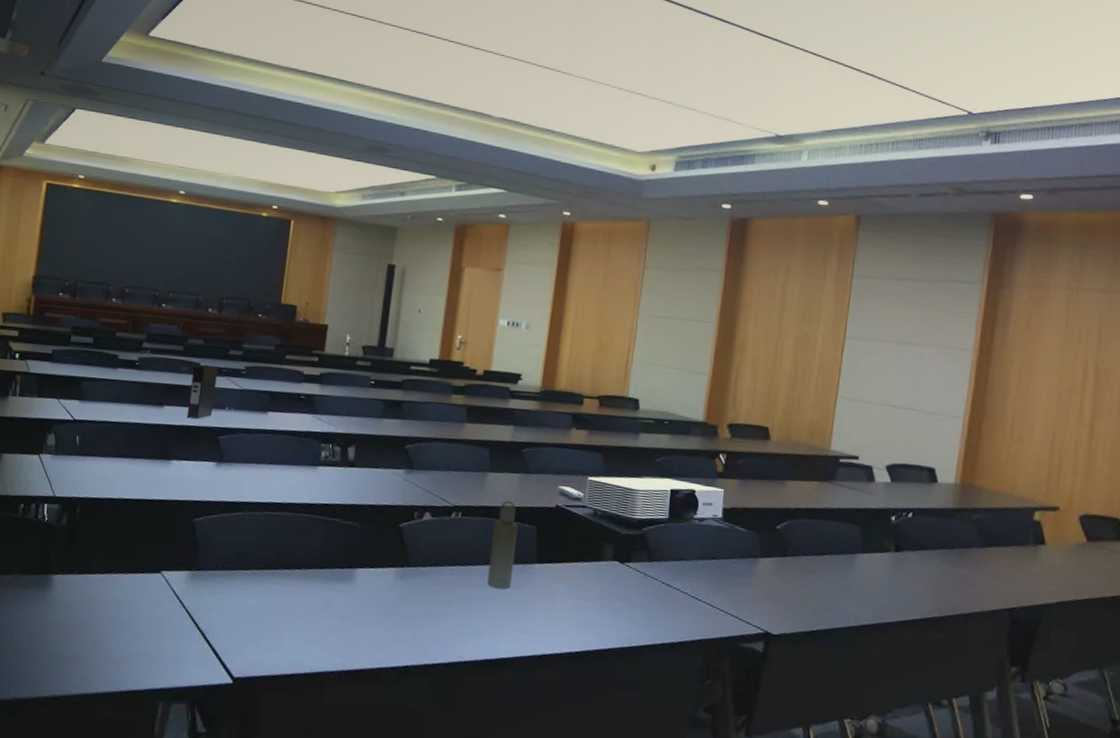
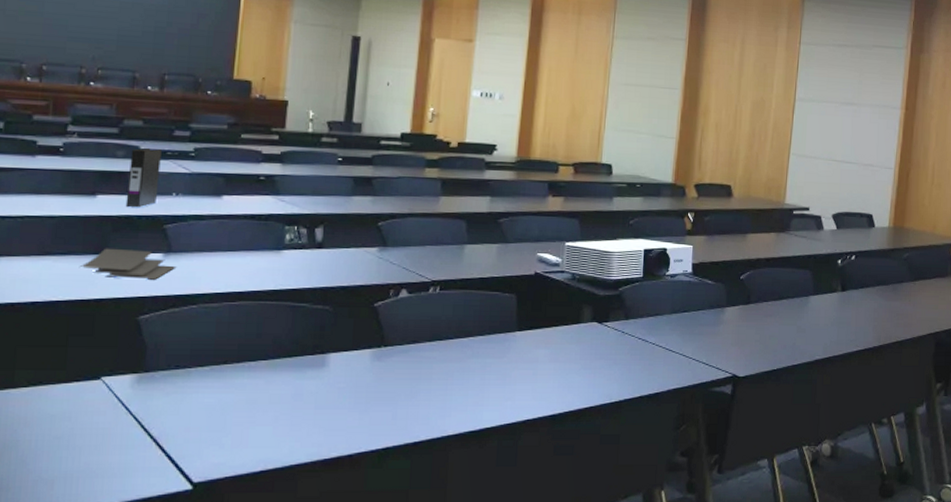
papers: none [147,454,227,486] -> present [79,248,177,280]
bottle: present [487,500,519,591] -> none [468,271,498,361]

